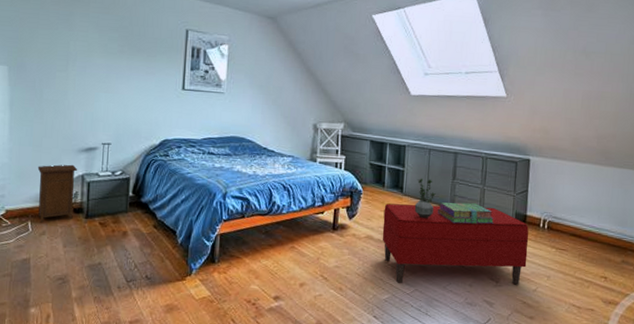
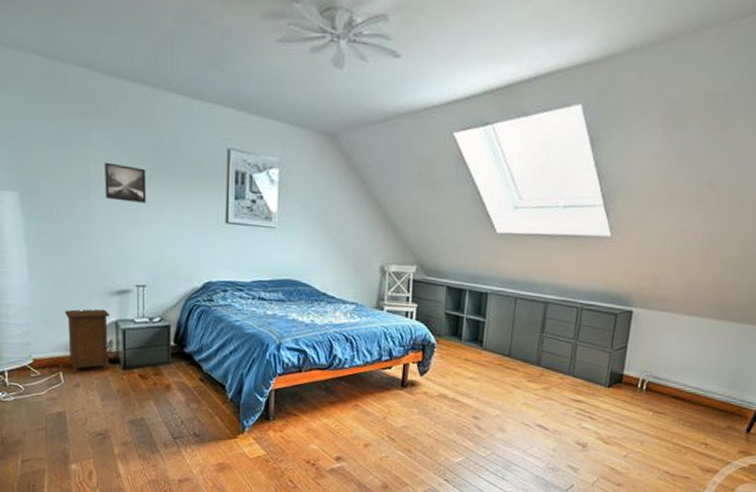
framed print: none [81,41,117,74] -> present [105,162,147,203]
bench: present [382,203,529,285] -> none [457,359,625,450]
potted plant: present [414,178,436,218] -> none [494,331,520,376]
stack of books: present [438,202,494,224] -> none [521,358,585,384]

